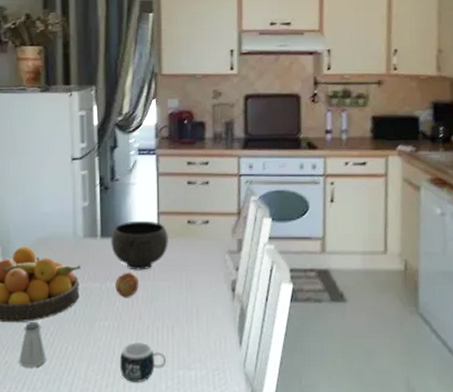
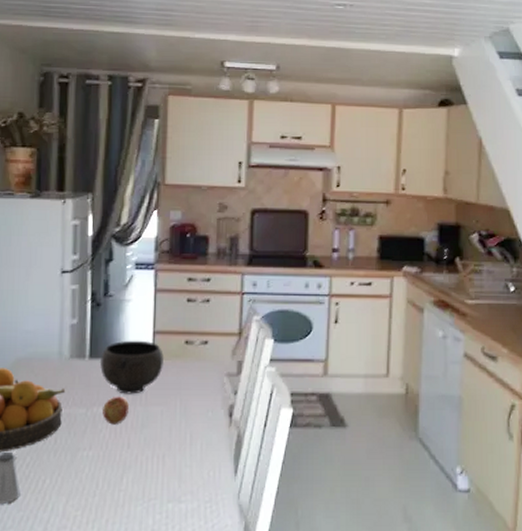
mug: present [119,342,167,382] -> none [102,474,156,518]

